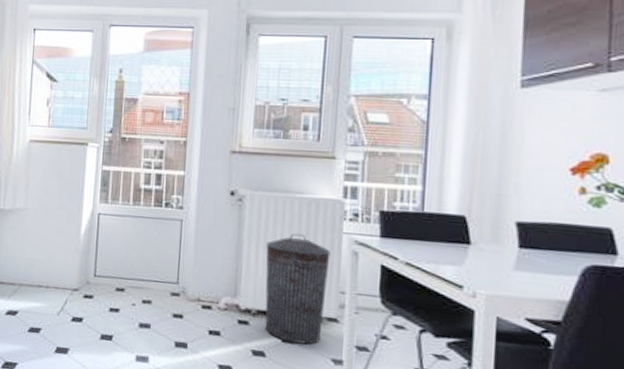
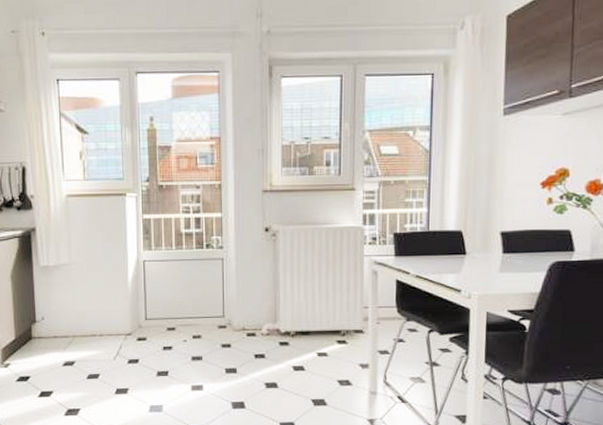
trash can: present [265,233,331,345] -> none [299,260,355,355]

